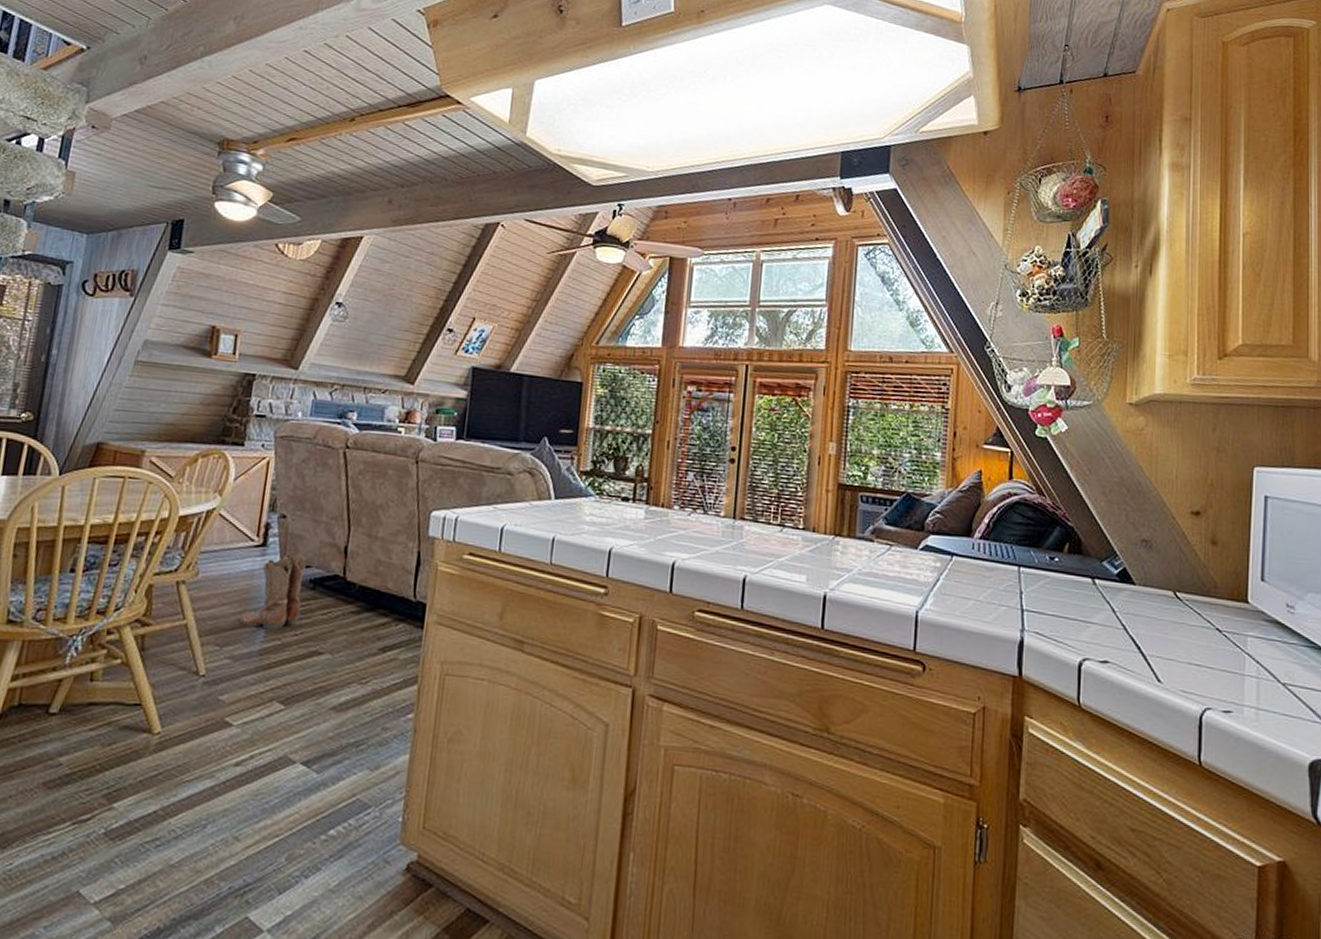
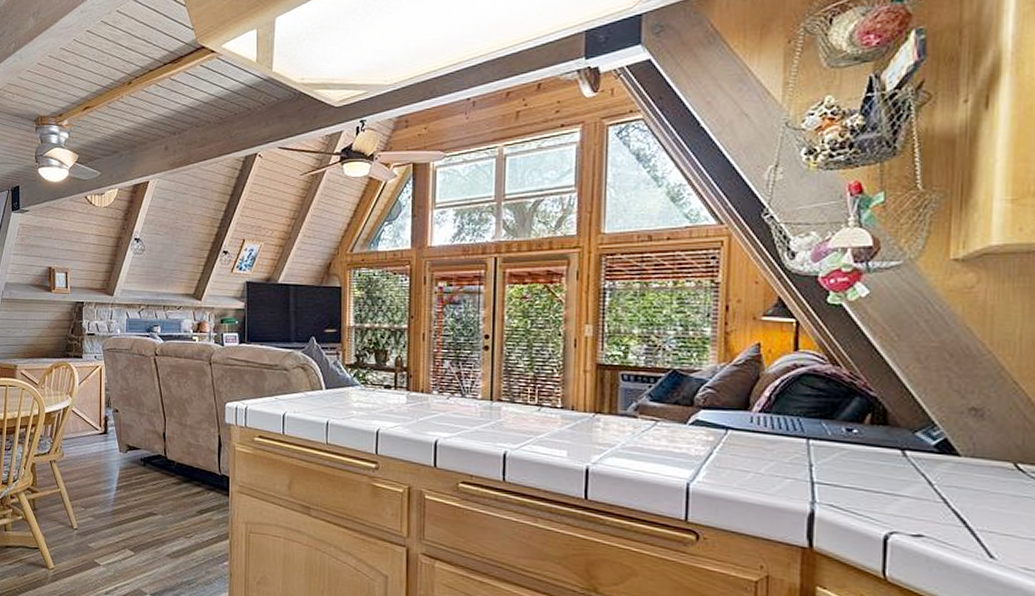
boots: present [239,553,306,631] -> none [95,439,137,497]

